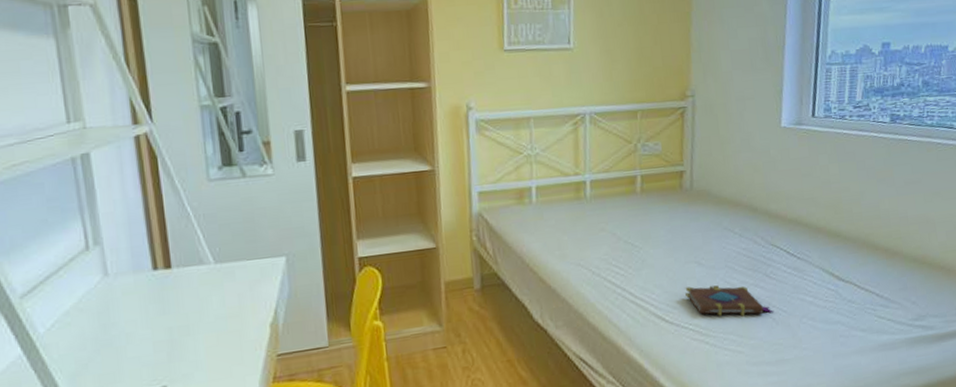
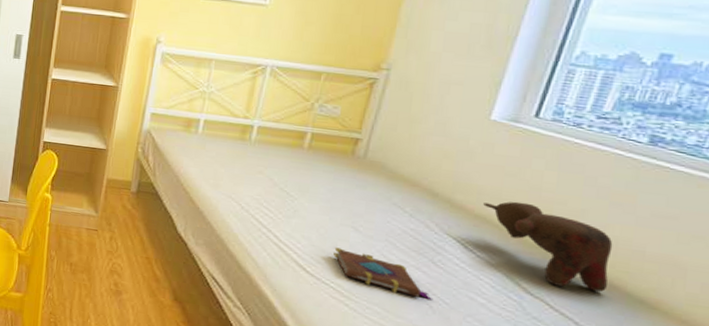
teddy bear: none [792,197,890,267] -> present [483,201,613,292]

